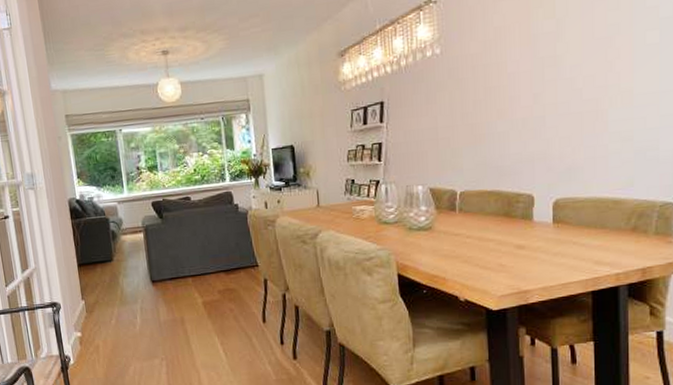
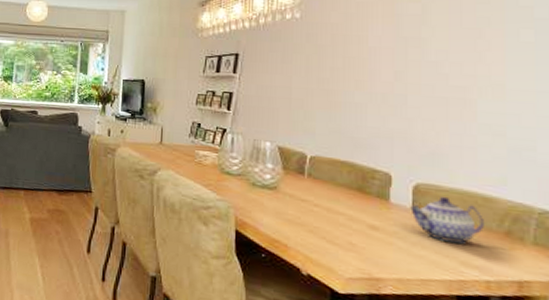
teapot: none [551,206,615,247] -> present [410,196,486,245]

